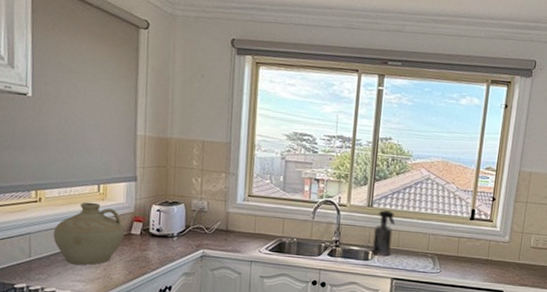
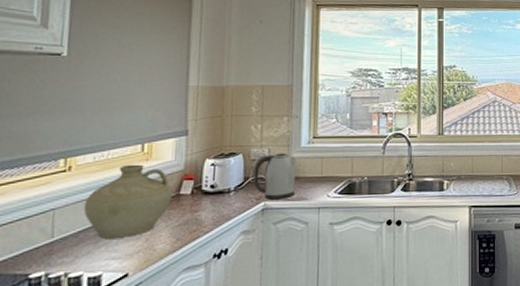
kettle: none [193,206,232,249] -> present [253,153,296,200]
spray bottle: present [371,210,396,256] -> none [446,137,468,185]

